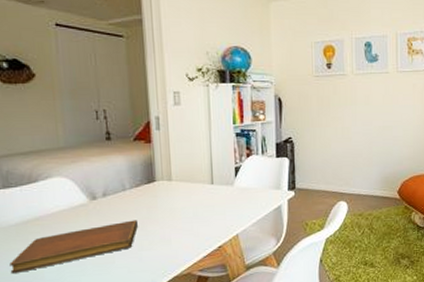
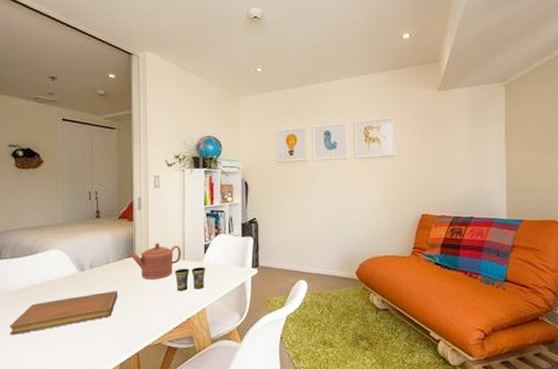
teapot: none [149,165,209,206] -> present [129,242,181,279]
cup: none [201,191,238,218] -> present [174,267,206,291]

